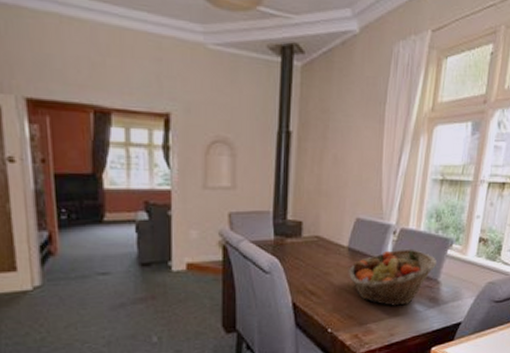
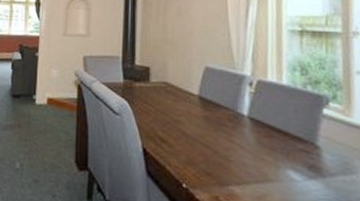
fruit basket: present [349,249,437,306] -> none [202,102,312,170]

